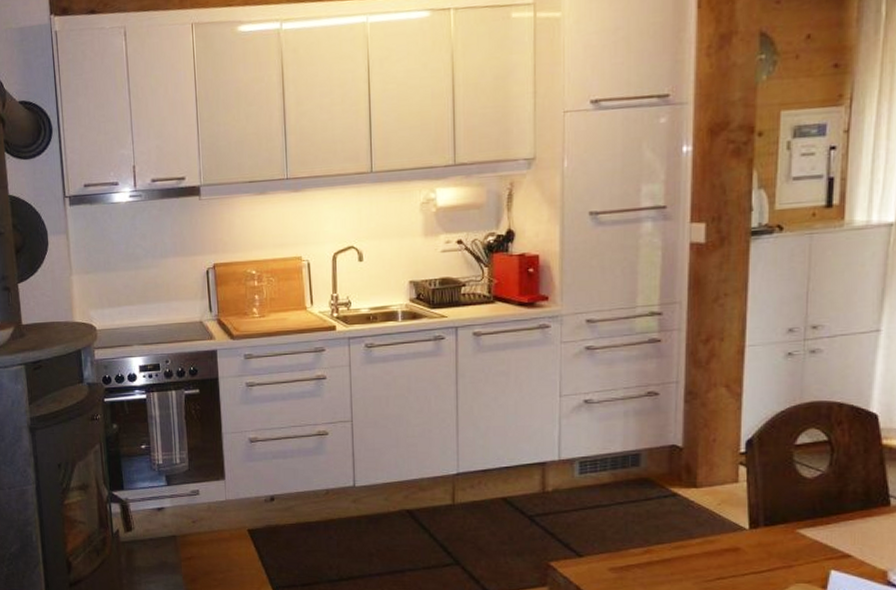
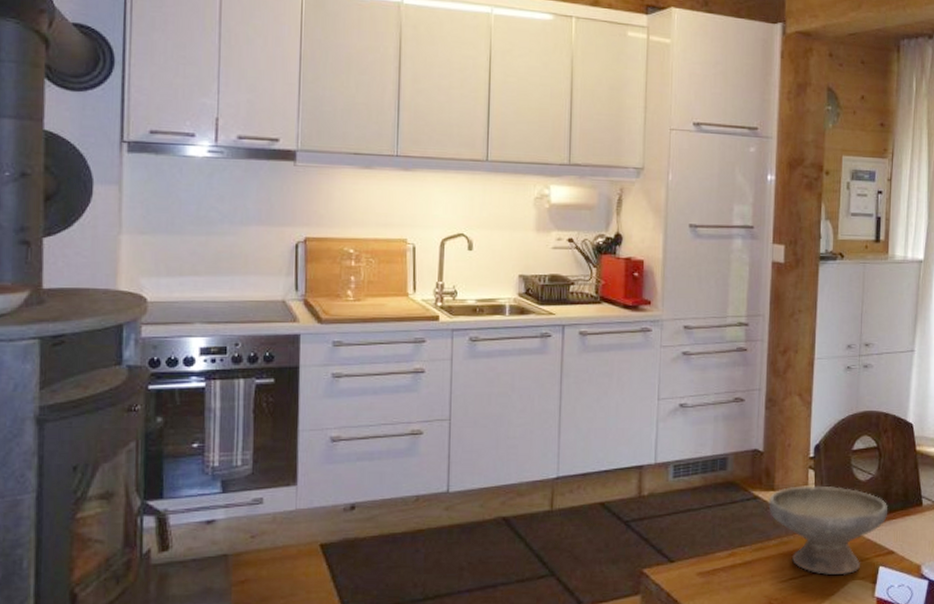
bowl: none [690,483,842,578] -> present [768,485,887,575]

